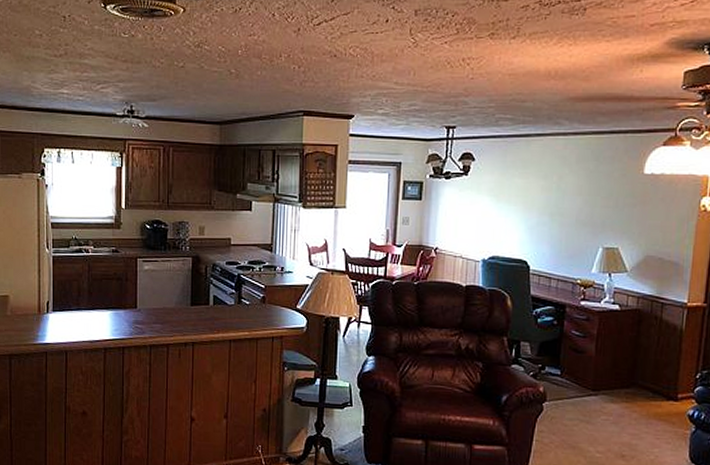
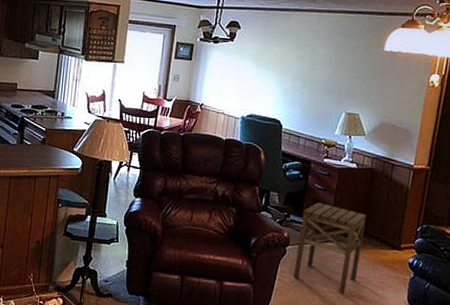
side table: none [553,351,635,454] -> present [293,202,367,295]

